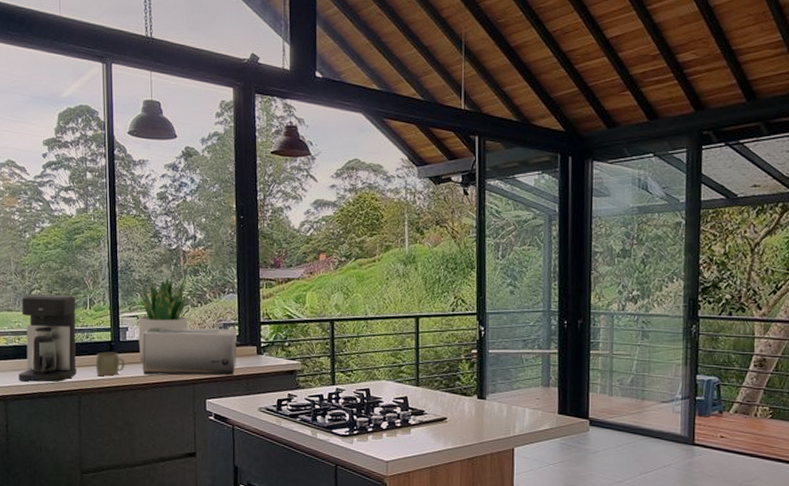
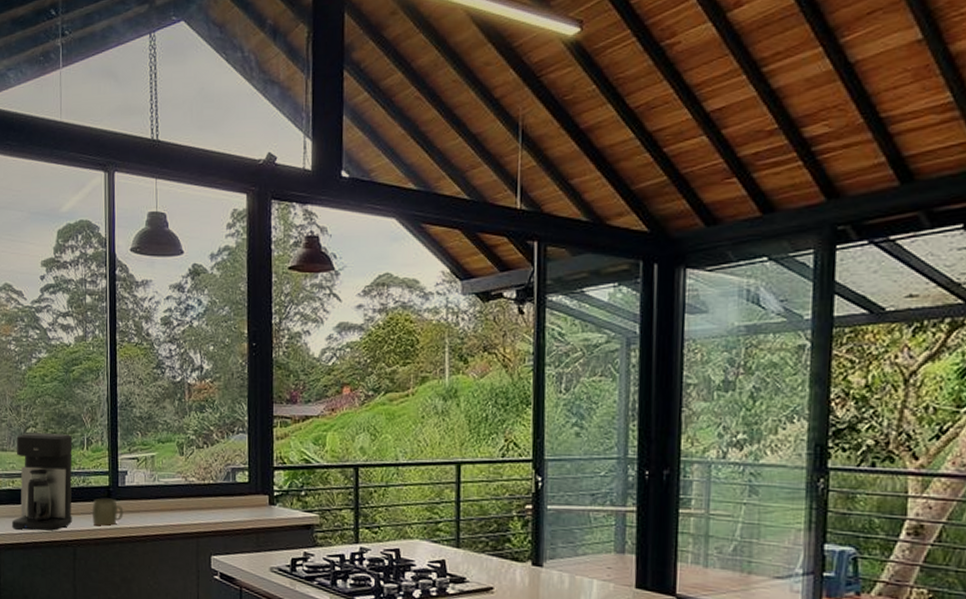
planter: present [138,272,190,363] -> none [138,408,195,511]
toaster: present [143,326,240,376] -> none [142,470,250,530]

